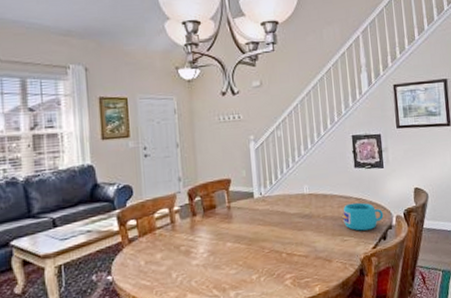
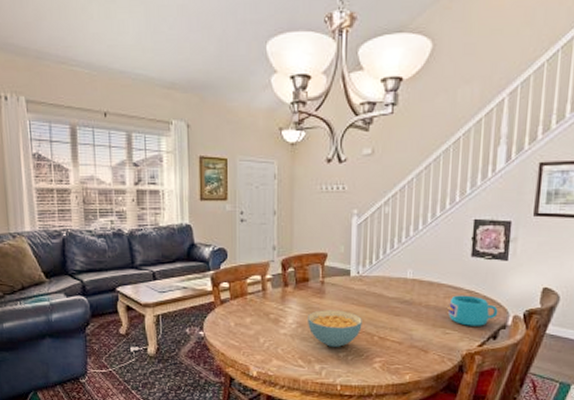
cereal bowl: none [218,232,270,271] -> present [308,310,362,347]

